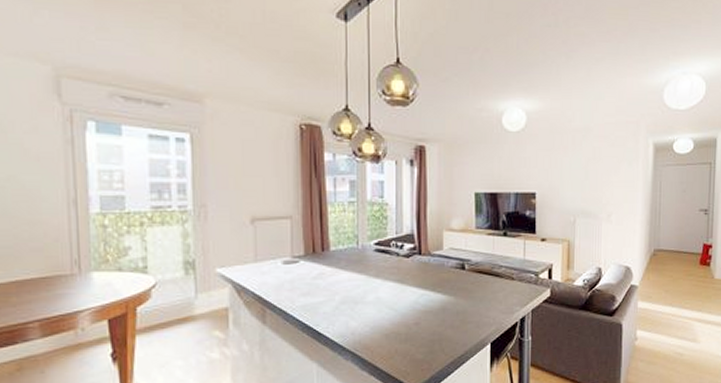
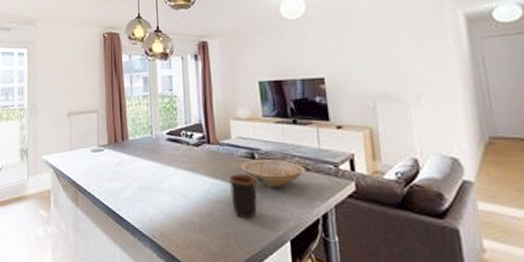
mug: none [437,283,464,327] -> present [228,173,257,220]
bowl: none [451,270,511,296] -> present [241,160,307,187]

